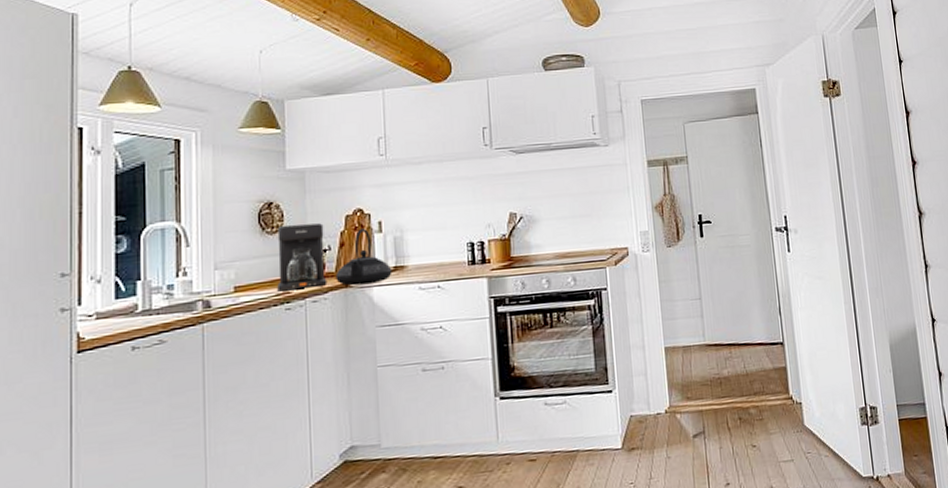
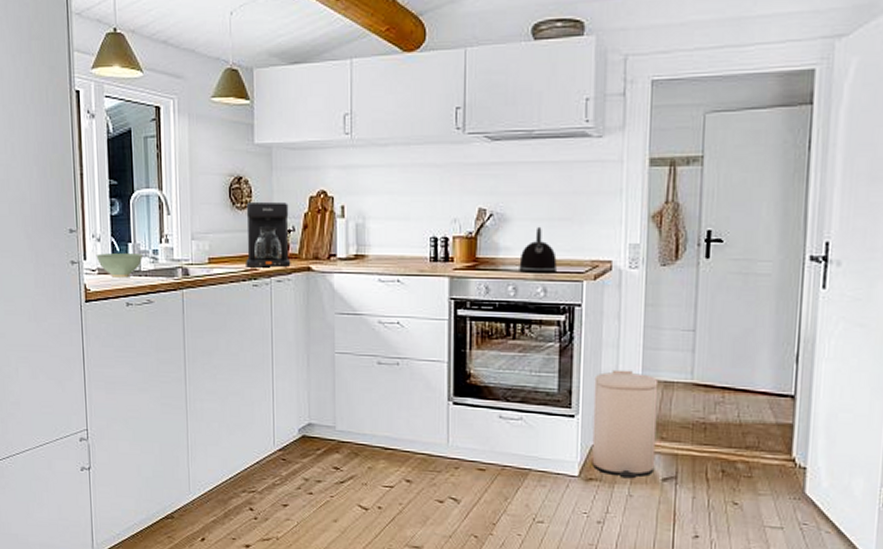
bowl: none [94,291,156,321] -> present [96,253,144,278]
teapot: present [335,227,392,286] -> none [299,211,353,270]
kettle: none [549,223,584,267] -> present [519,226,558,275]
pedal bin: none [625,340,686,442] -> present [591,369,659,479]

